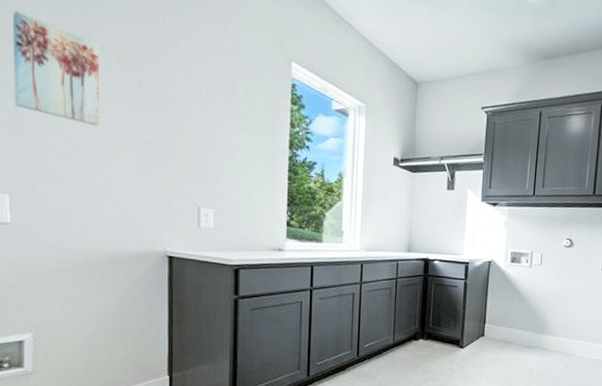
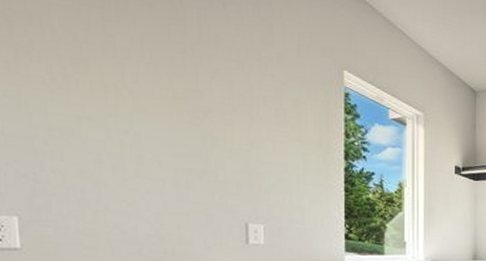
wall art: present [12,11,99,126] -> none [16,13,127,139]

